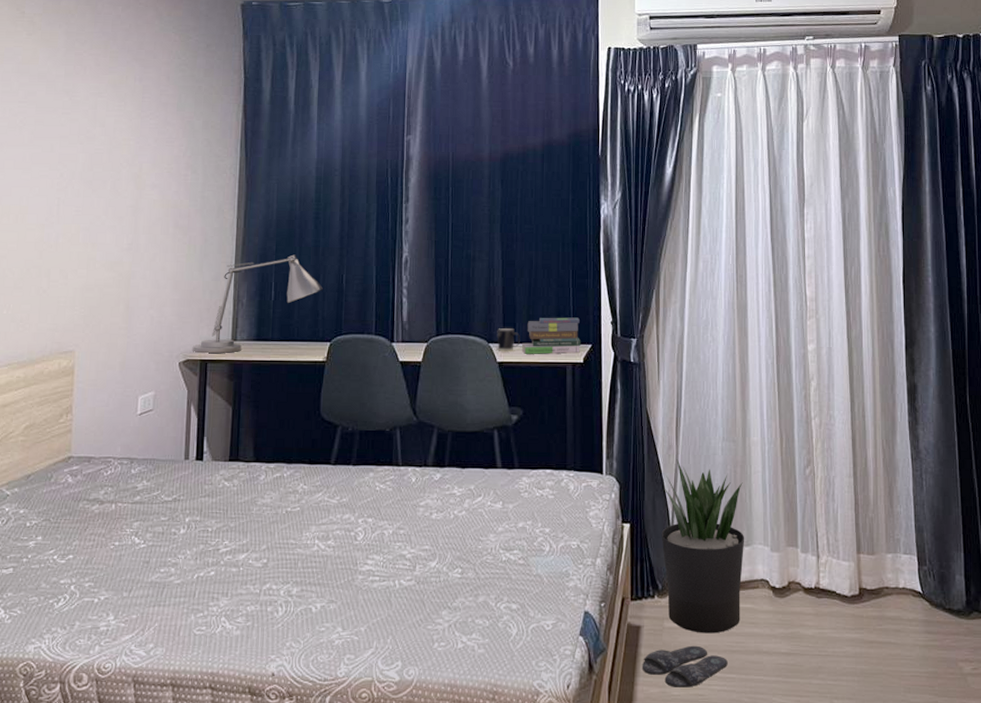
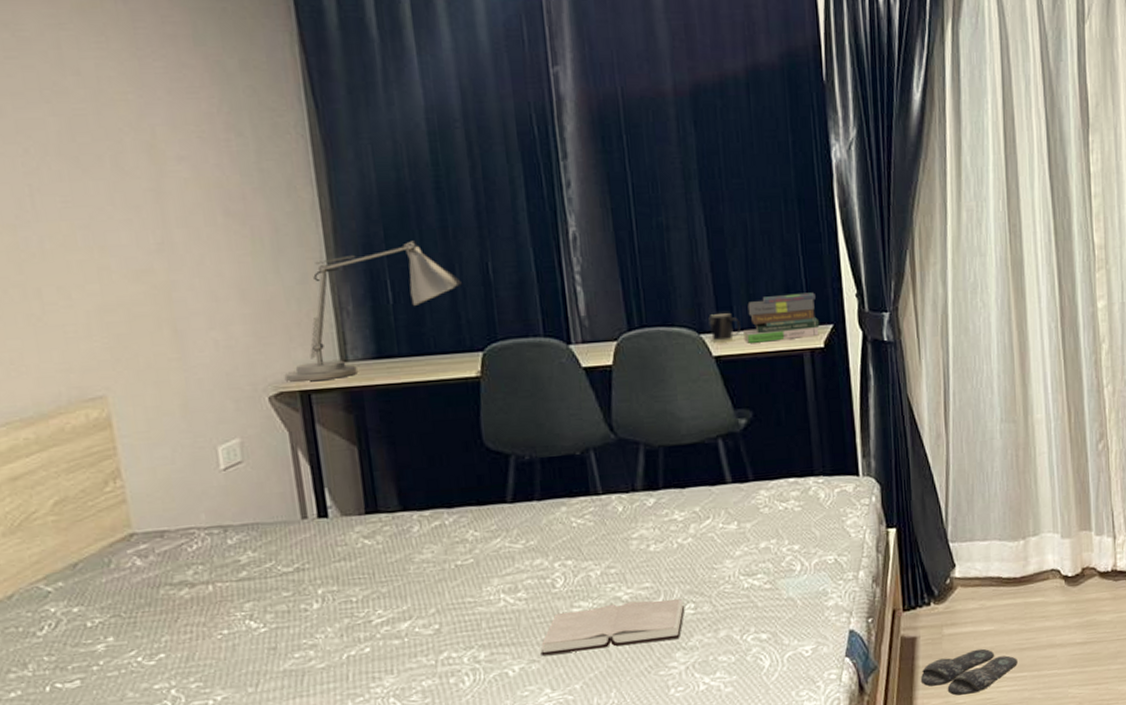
hardback book: none [338,560,454,599] -> present [540,598,685,656]
planter: present [661,459,745,634] -> none [934,449,1032,635]

